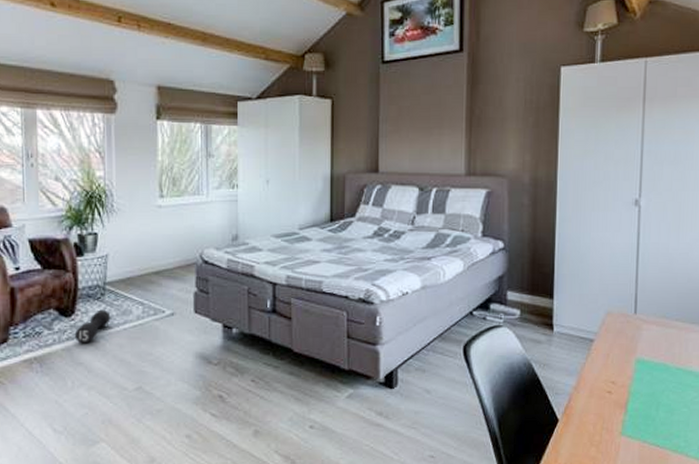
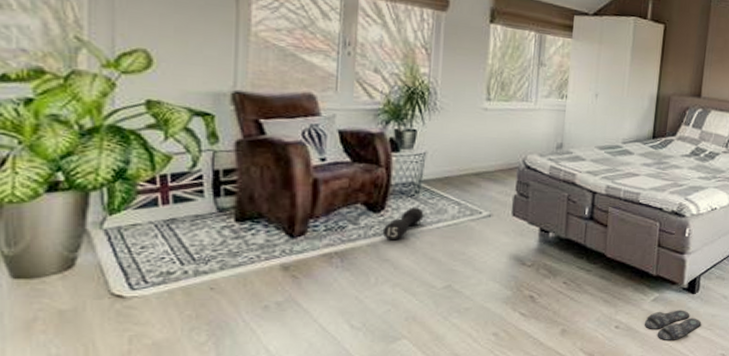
slippers: none [341,407,404,441] -> present [645,310,702,340]

